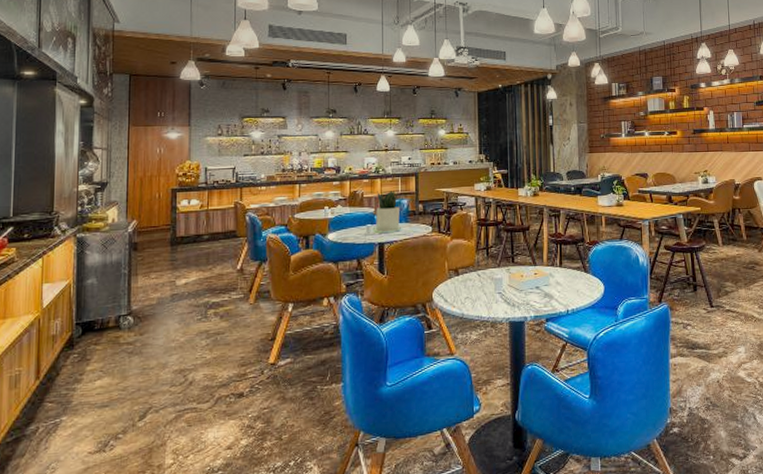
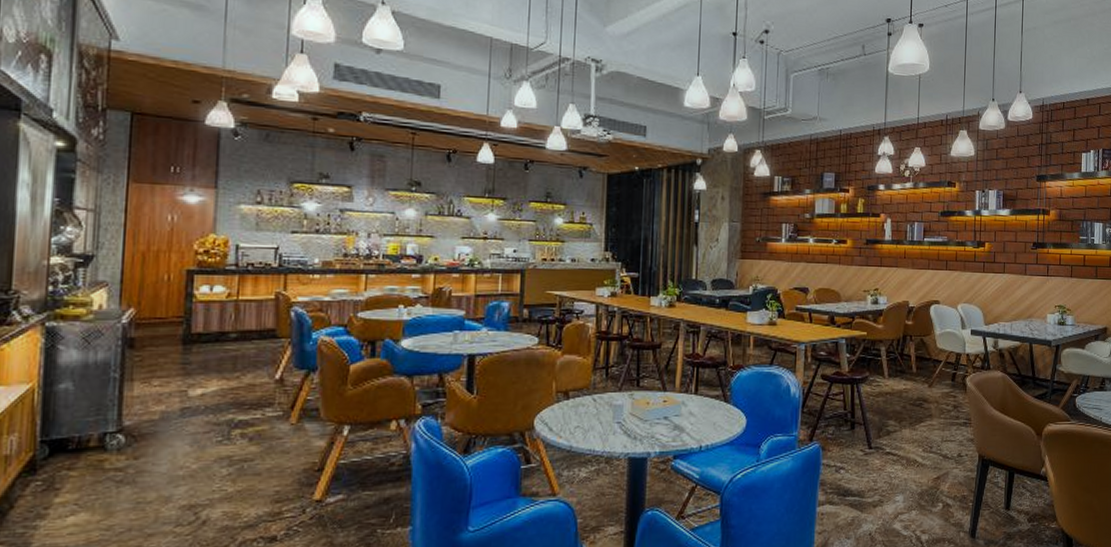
planter: present [374,191,401,233] -> none [462,289,498,342]

